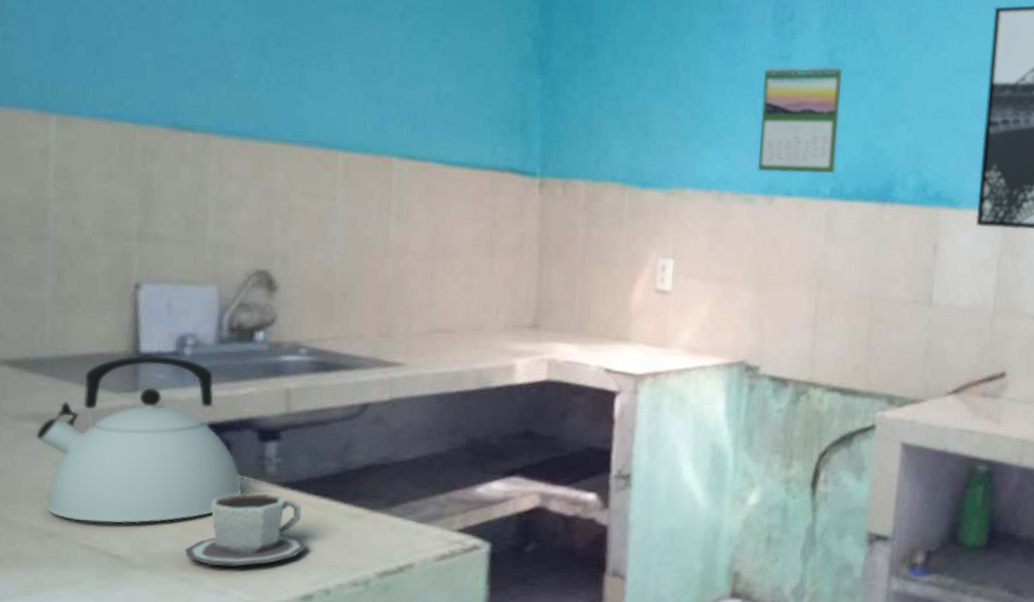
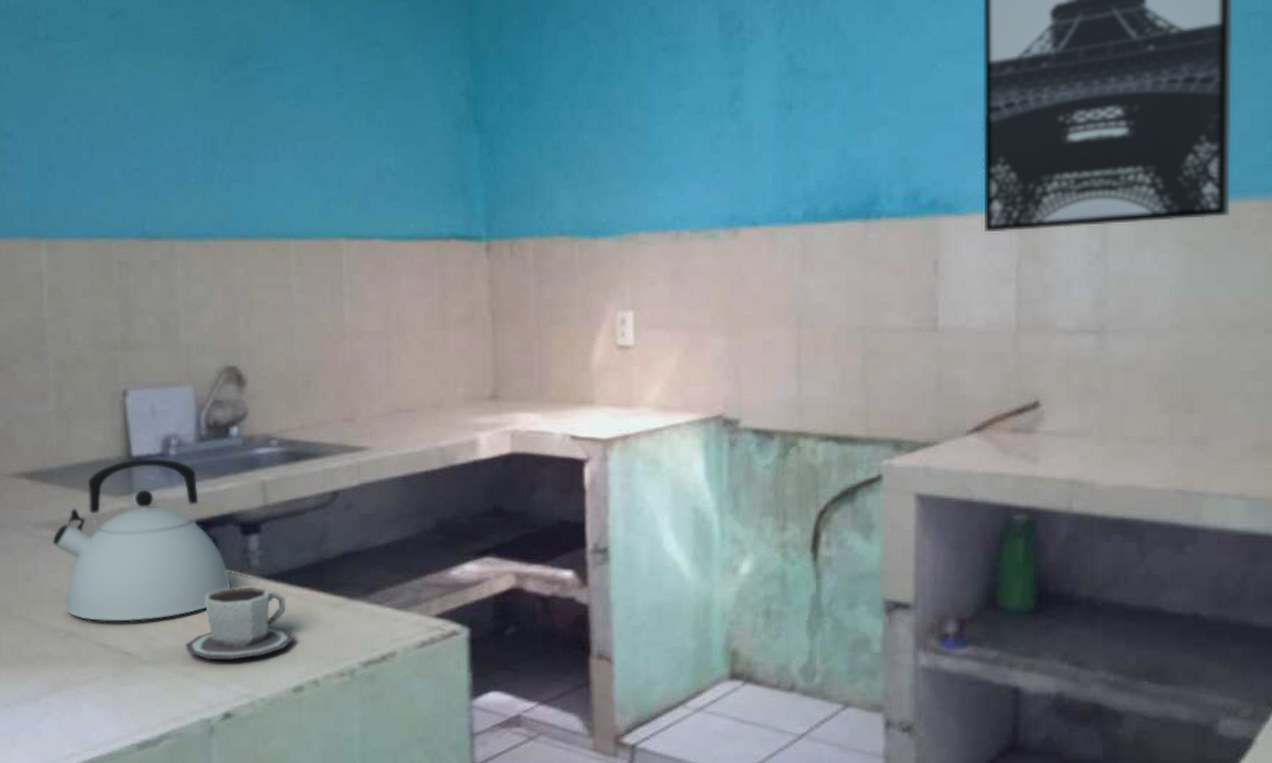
calendar: present [757,65,842,174] -> none [714,72,807,203]

